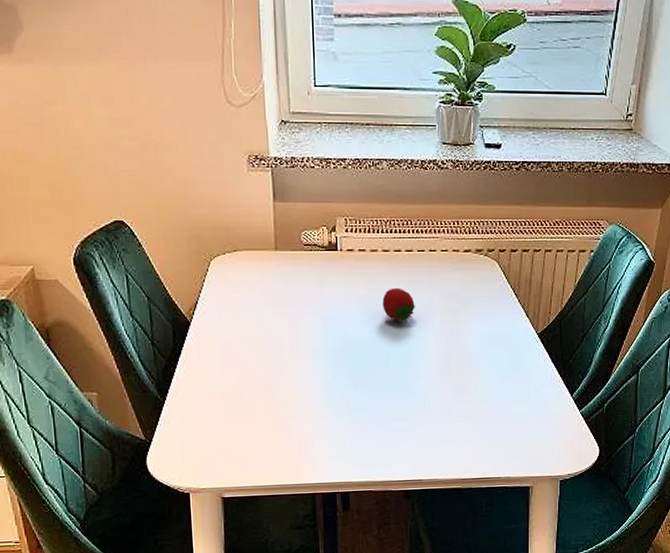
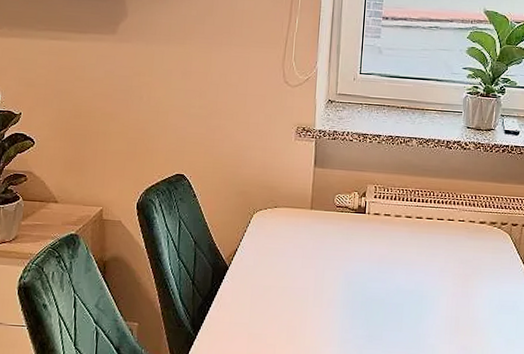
fruit: present [382,287,416,324] -> none [401,250,432,284]

